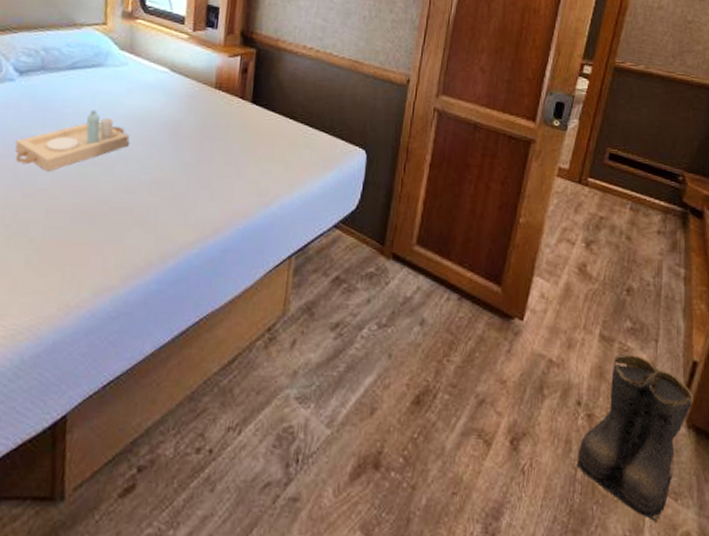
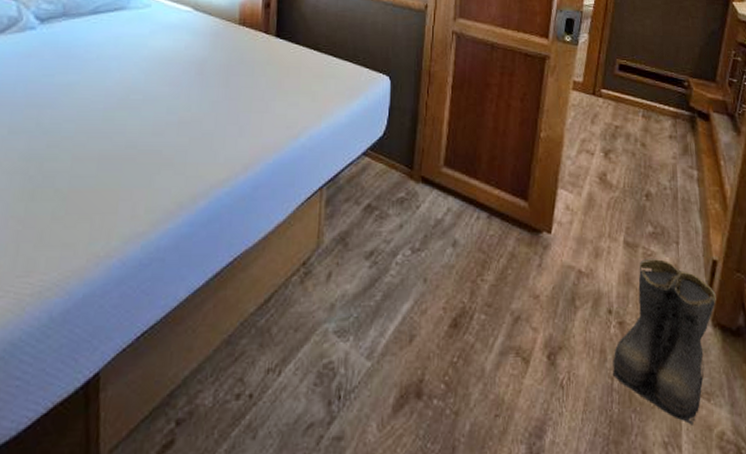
serving tray: present [15,109,130,172] -> none [37,53,155,120]

